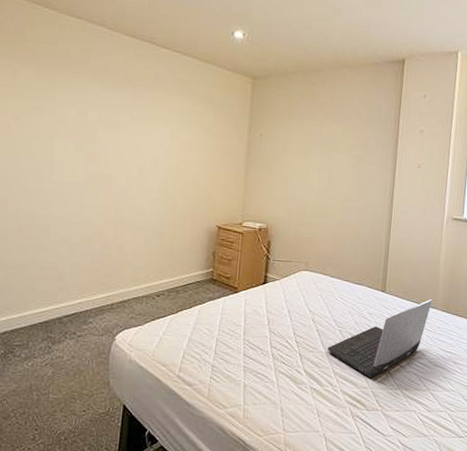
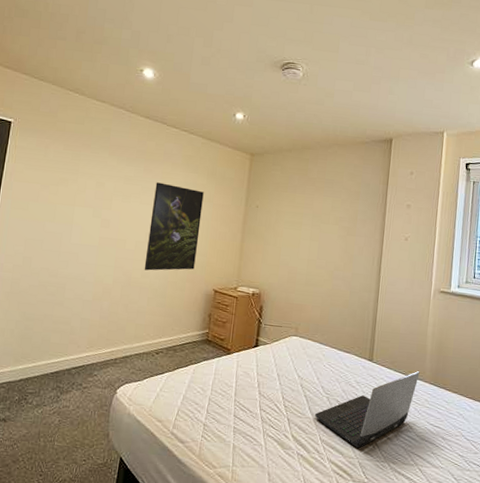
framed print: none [138,110,202,209] -> present [144,182,204,271]

